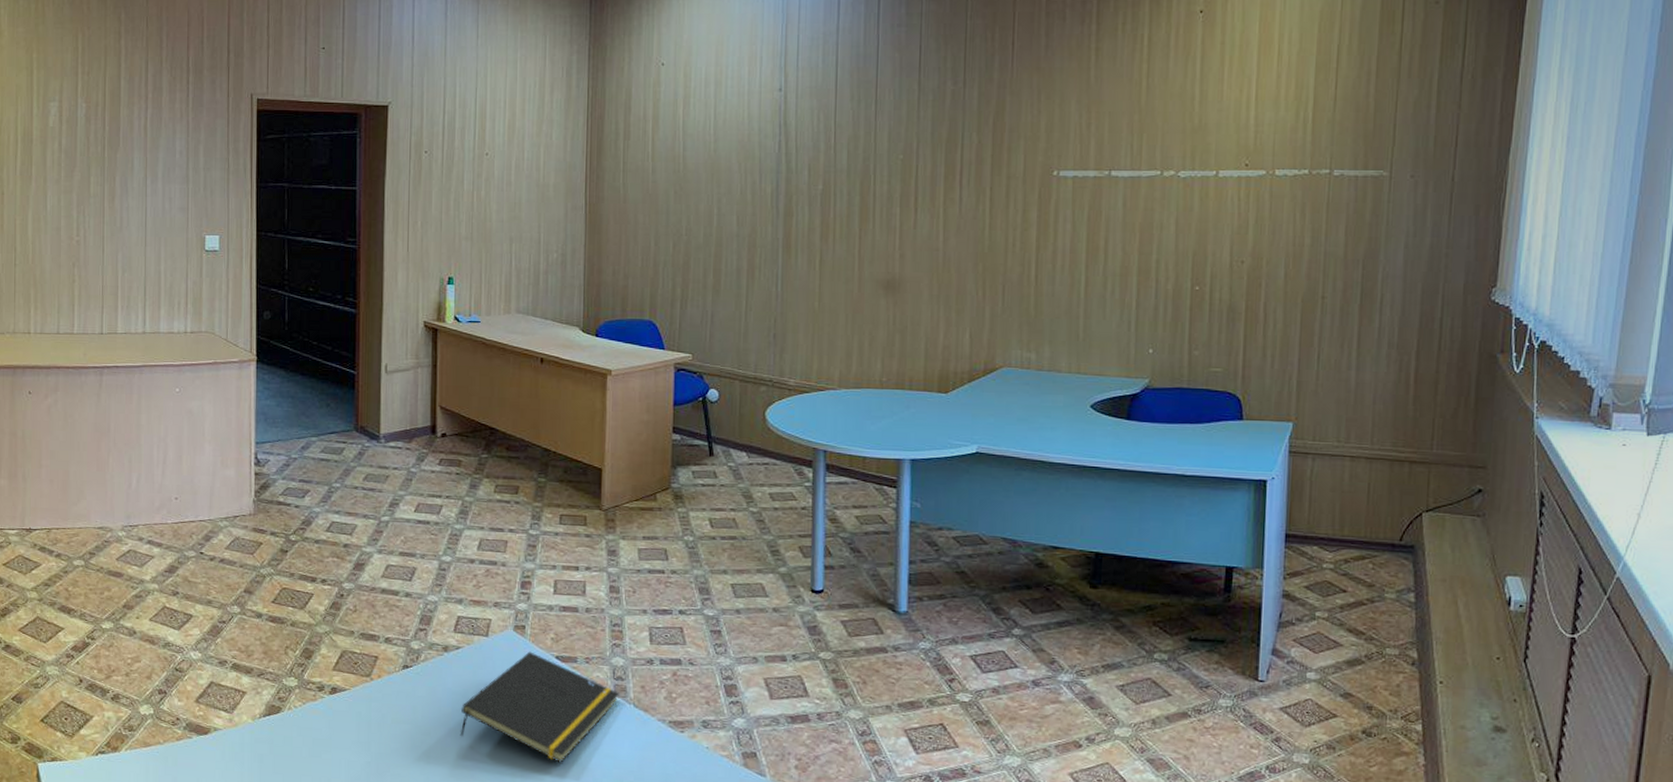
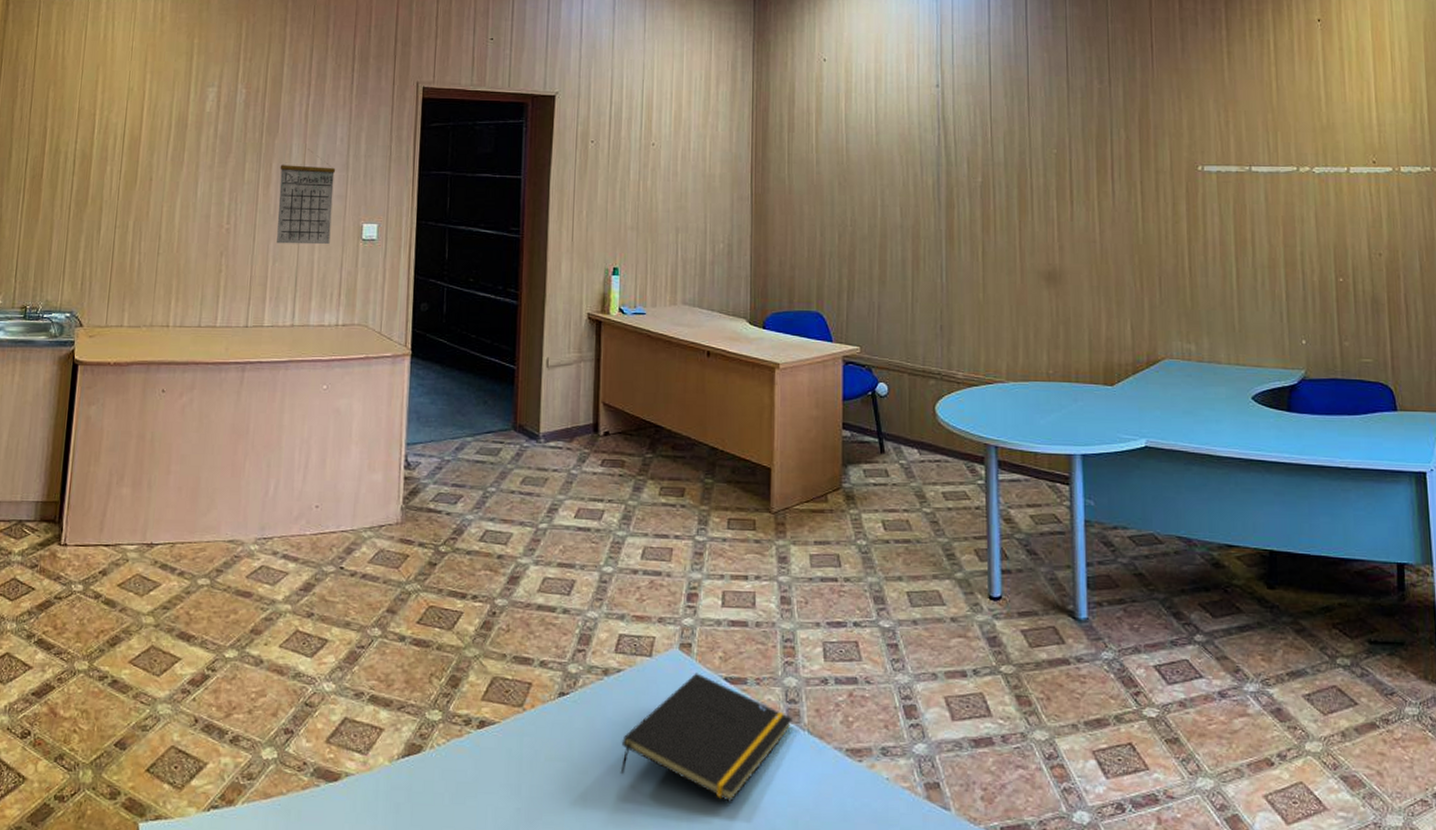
calendar: none [123,162,177,256] -> present [277,149,336,245]

